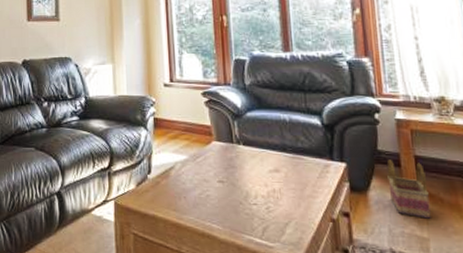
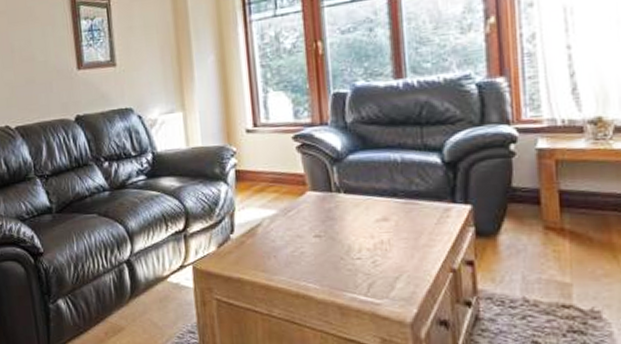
basket: present [387,159,431,219] -> none [523,197,576,262]

